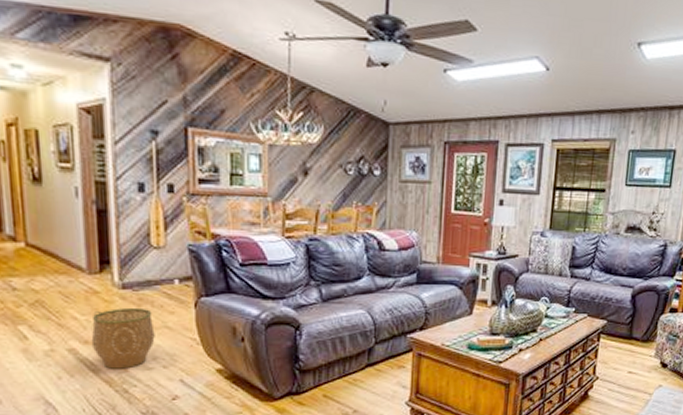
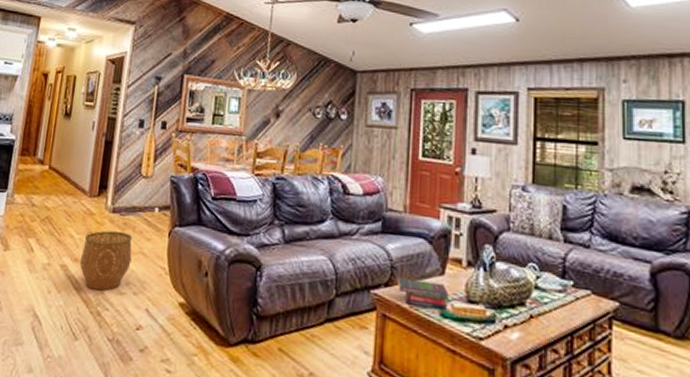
books: none [430,321,475,344] -> present [396,277,449,312]

